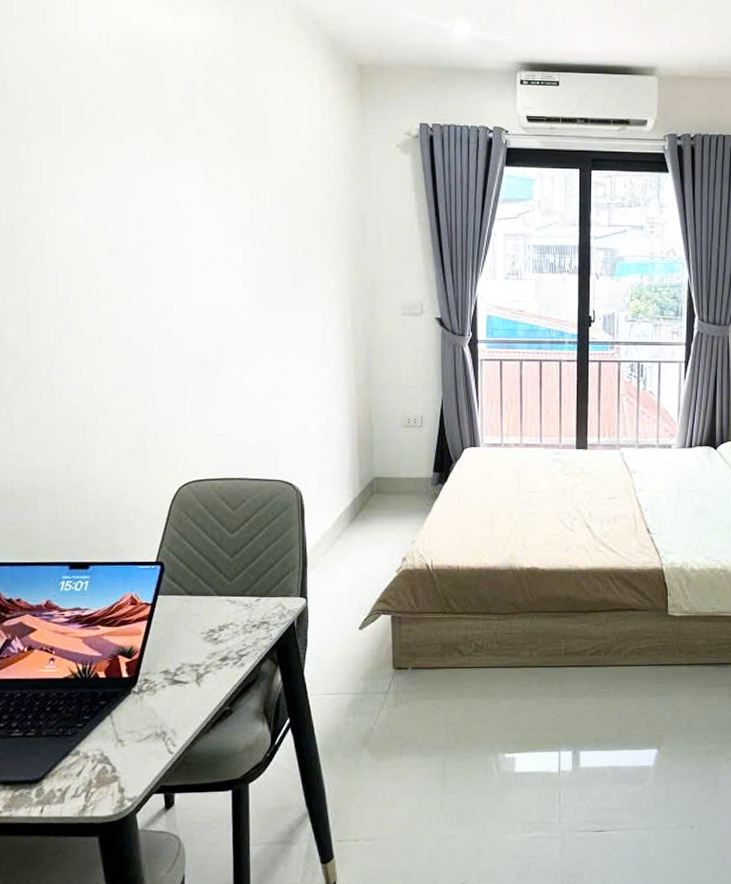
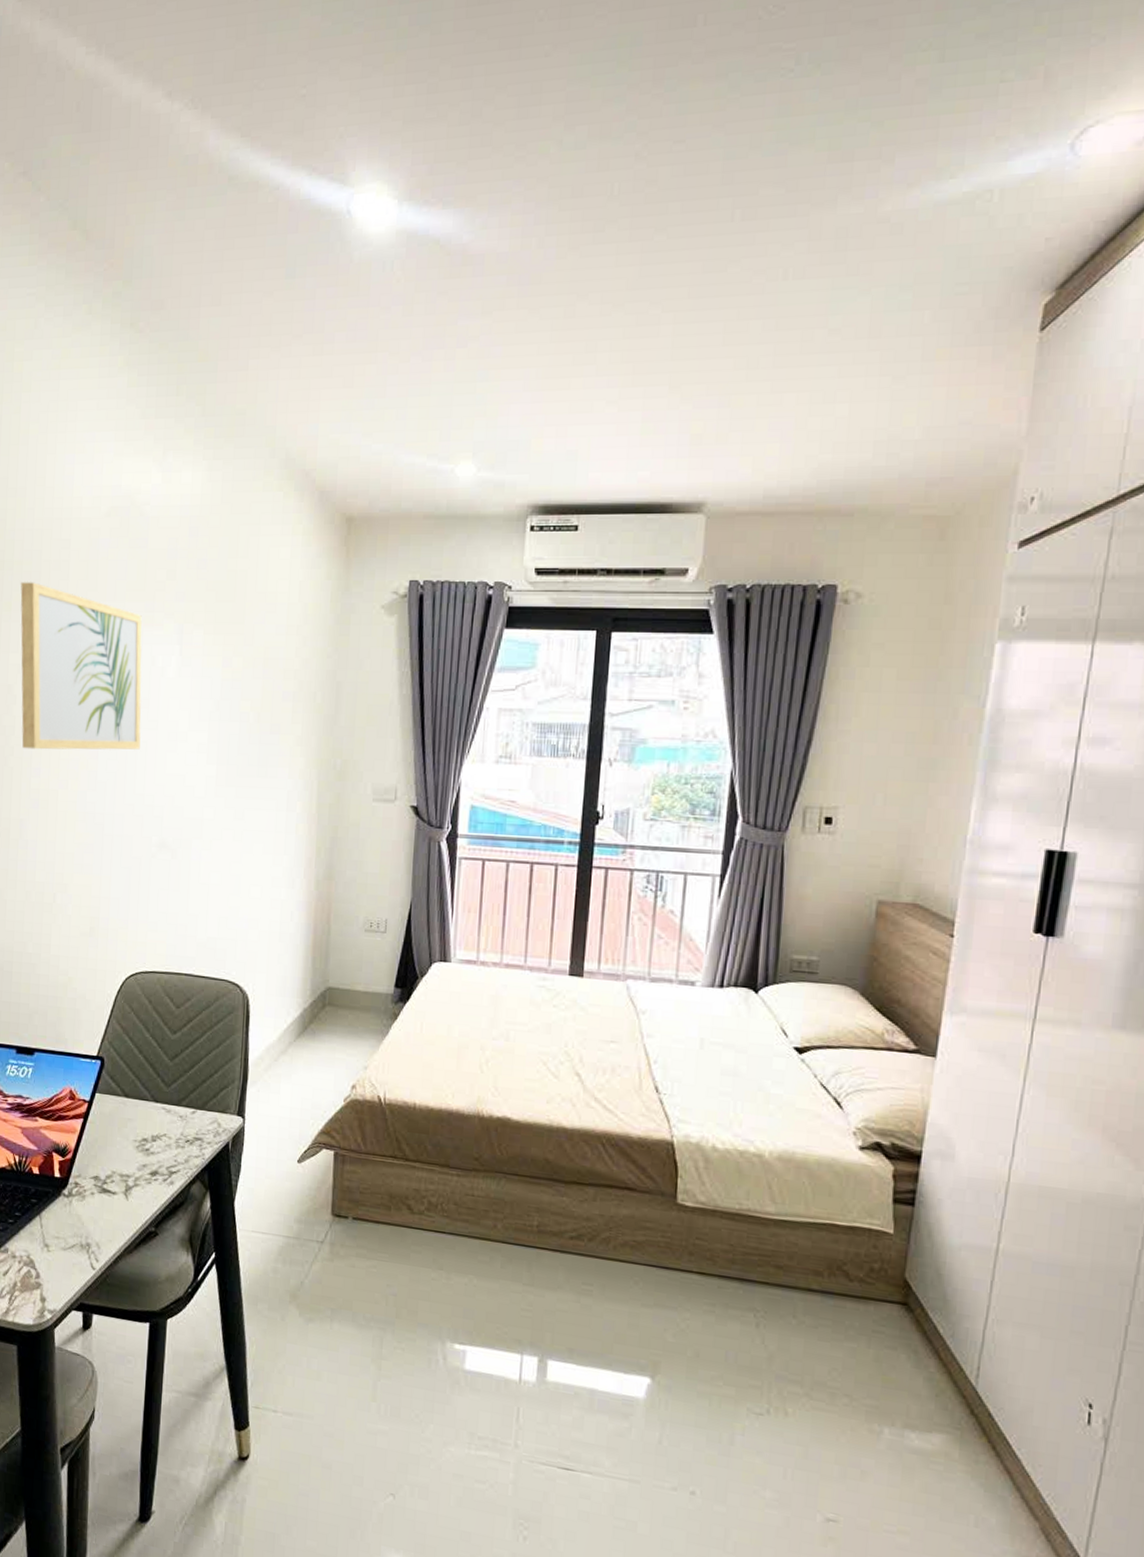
wall art: none [27,114,174,279] -> present [20,582,142,750]

